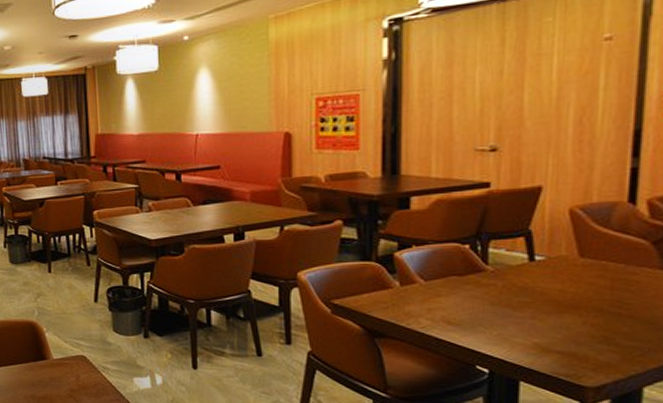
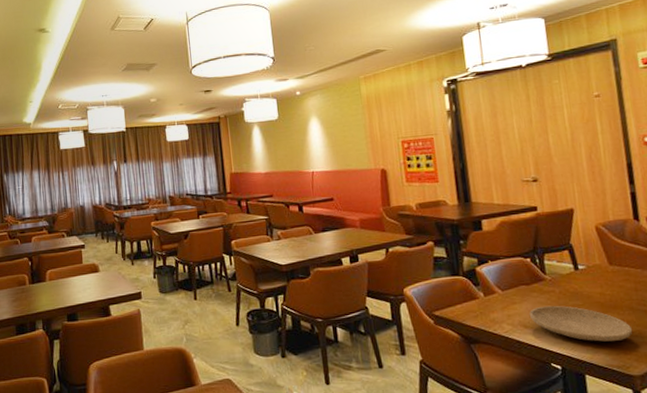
plate: none [456,301,596,346] -> present [529,305,633,342]

